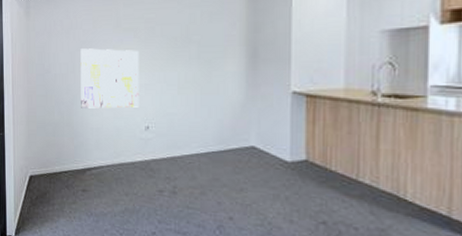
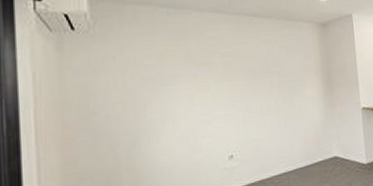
wall art: present [80,48,139,109] -> none [142,83,221,149]

